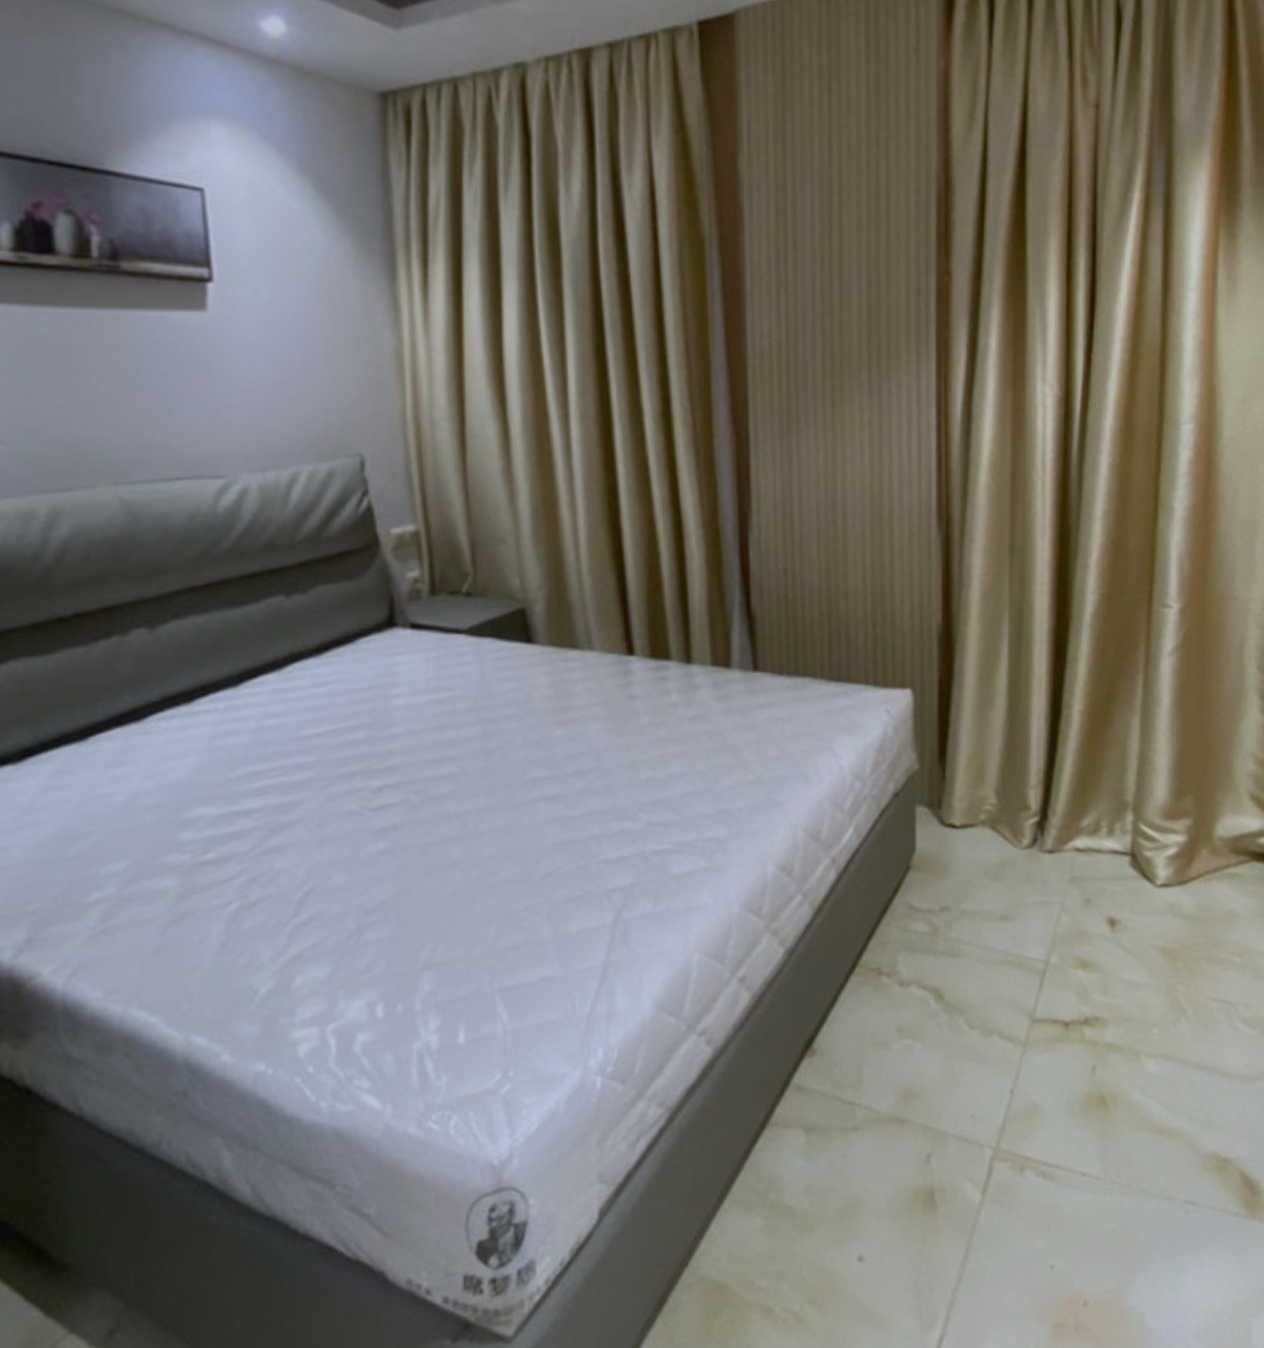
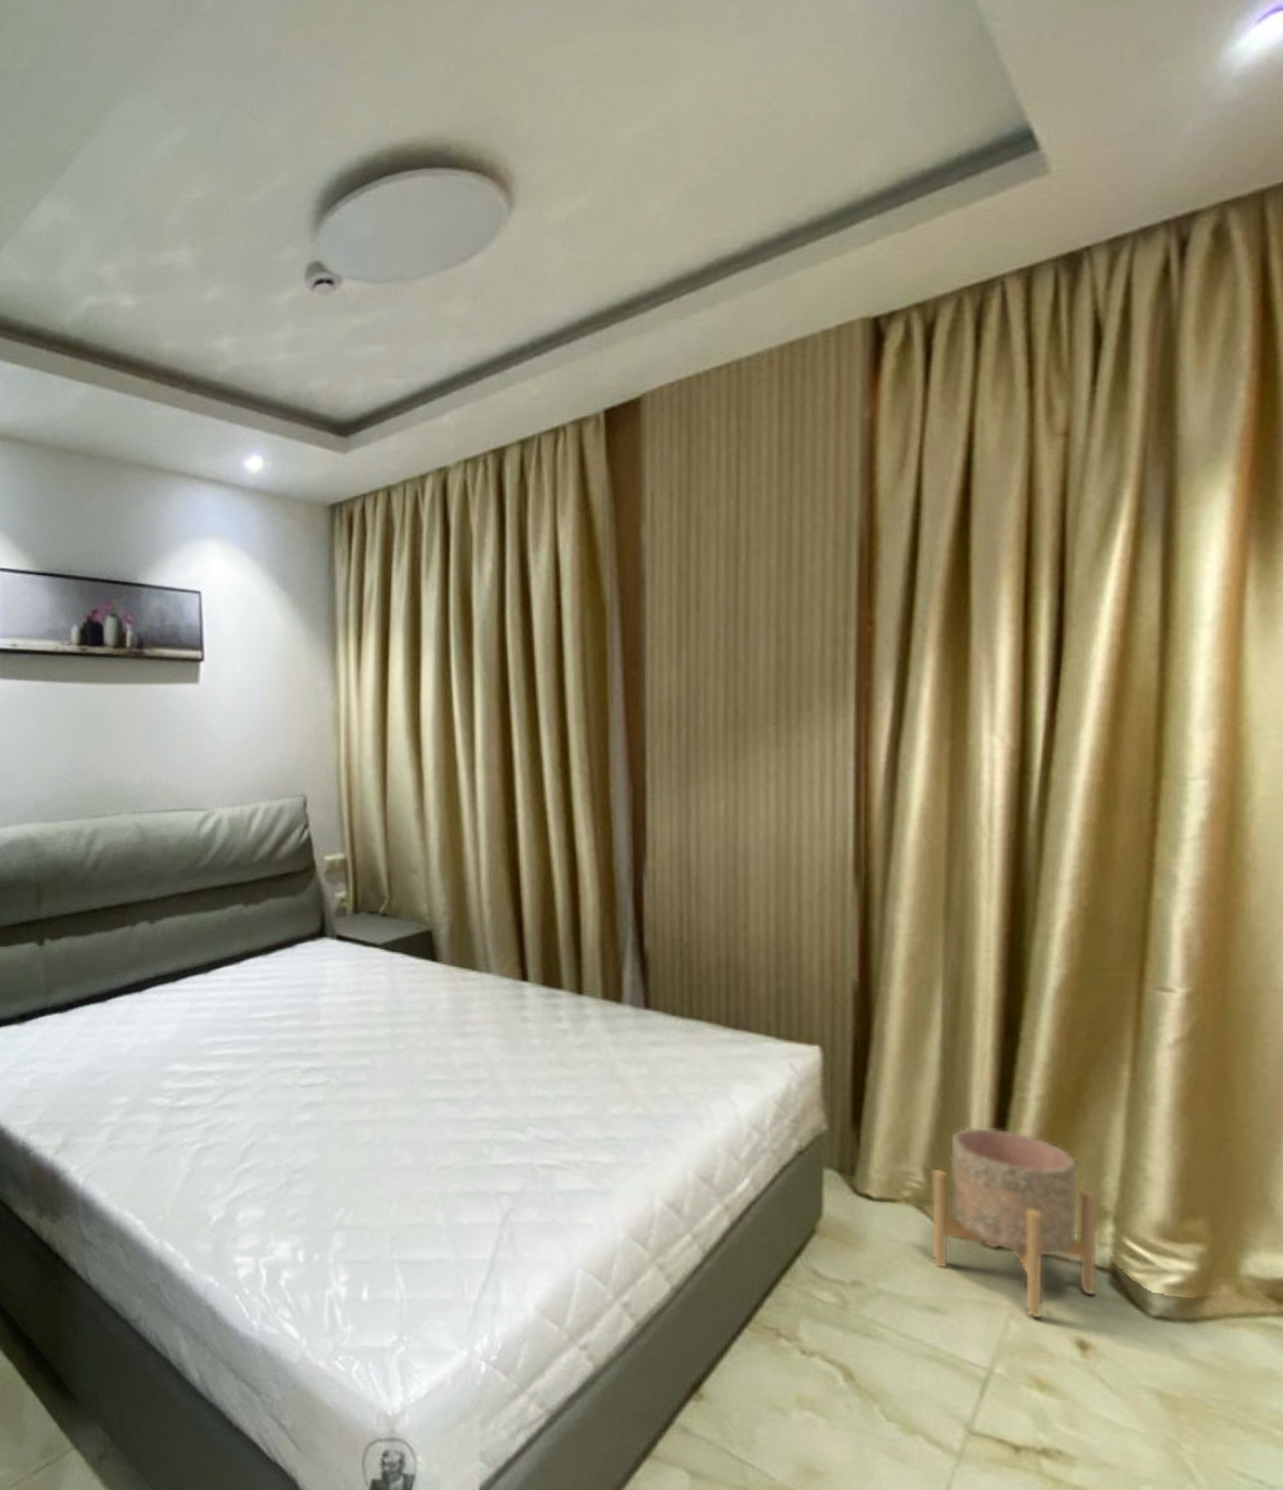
planter: none [1001,744,1122,908] -> present [931,1127,1097,1319]

